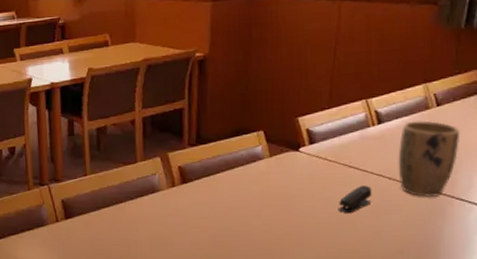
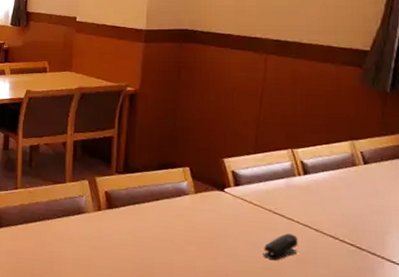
plant pot: present [398,120,459,197] -> none [324,176,388,255]

